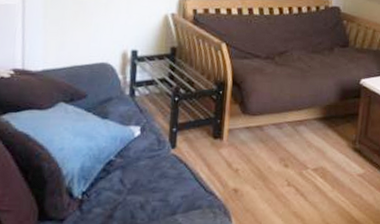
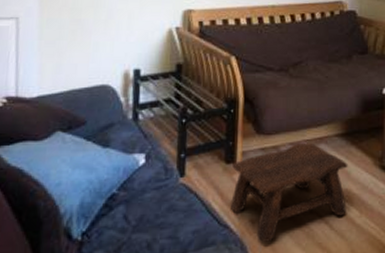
stool: none [215,124,324,210] -> present [230,142,348,244]

